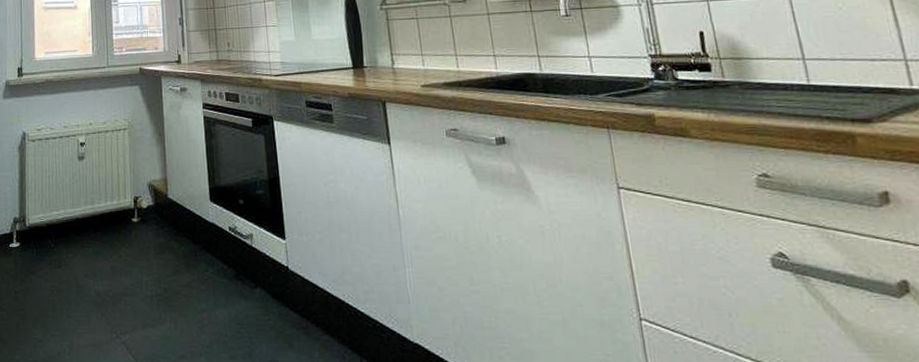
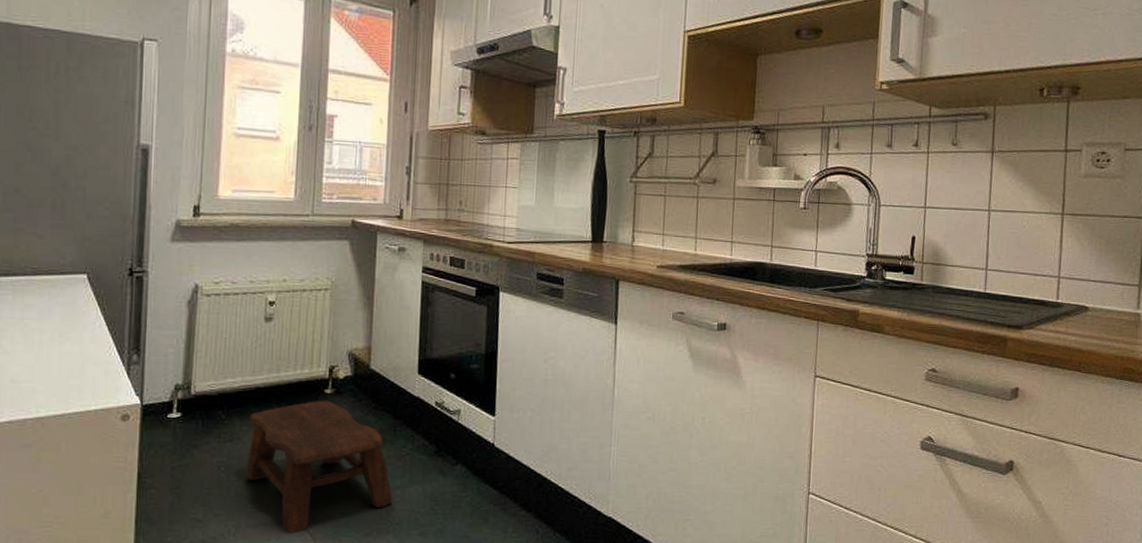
stool: none [73,228,202,353] -> present [246,400,393,533]

